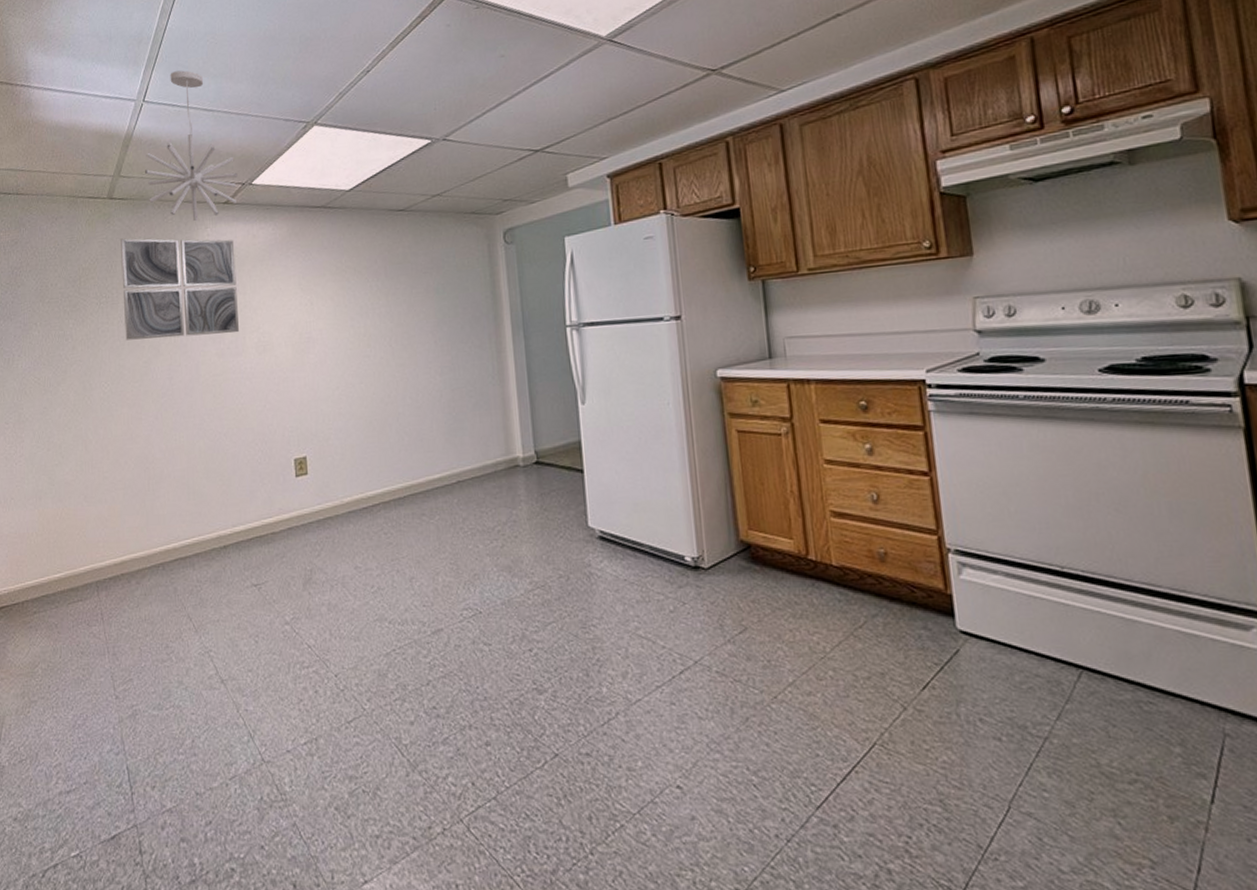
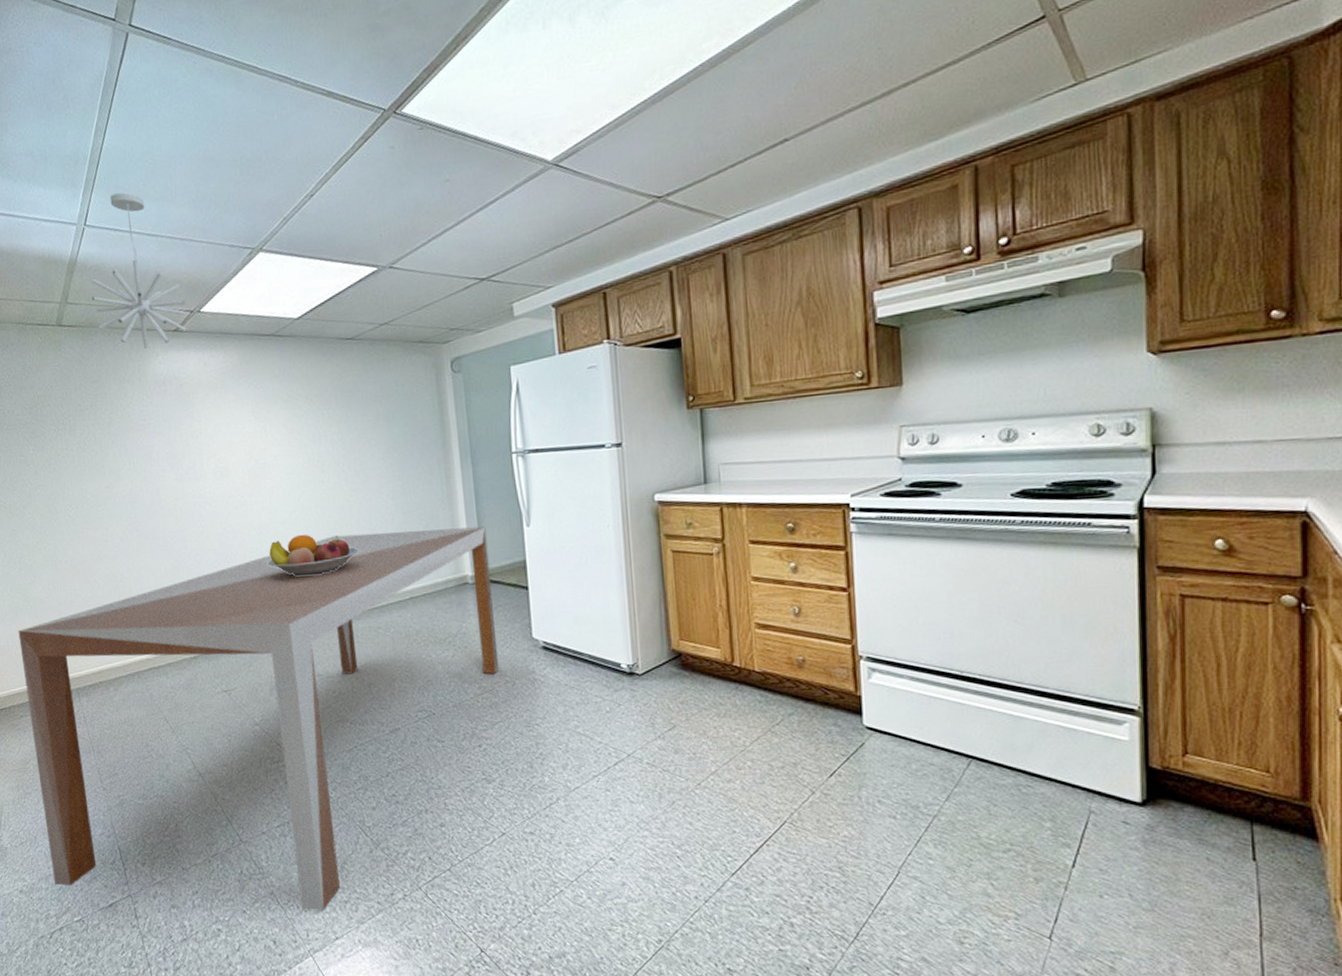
table: none [40,404,552,846] -> present [18,526,499,910]
wall art: present [121,238,239,340] -> none [73,365,196,466]
fruit bowl: none [307,412,404,458] -> present [267,534,359,577]

